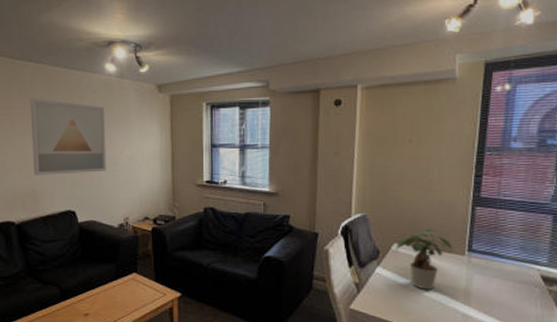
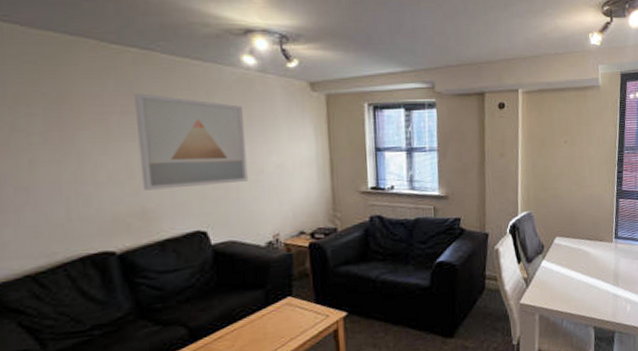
potted plant: present [396,229,452,290] -> none [558,221,603,277]

